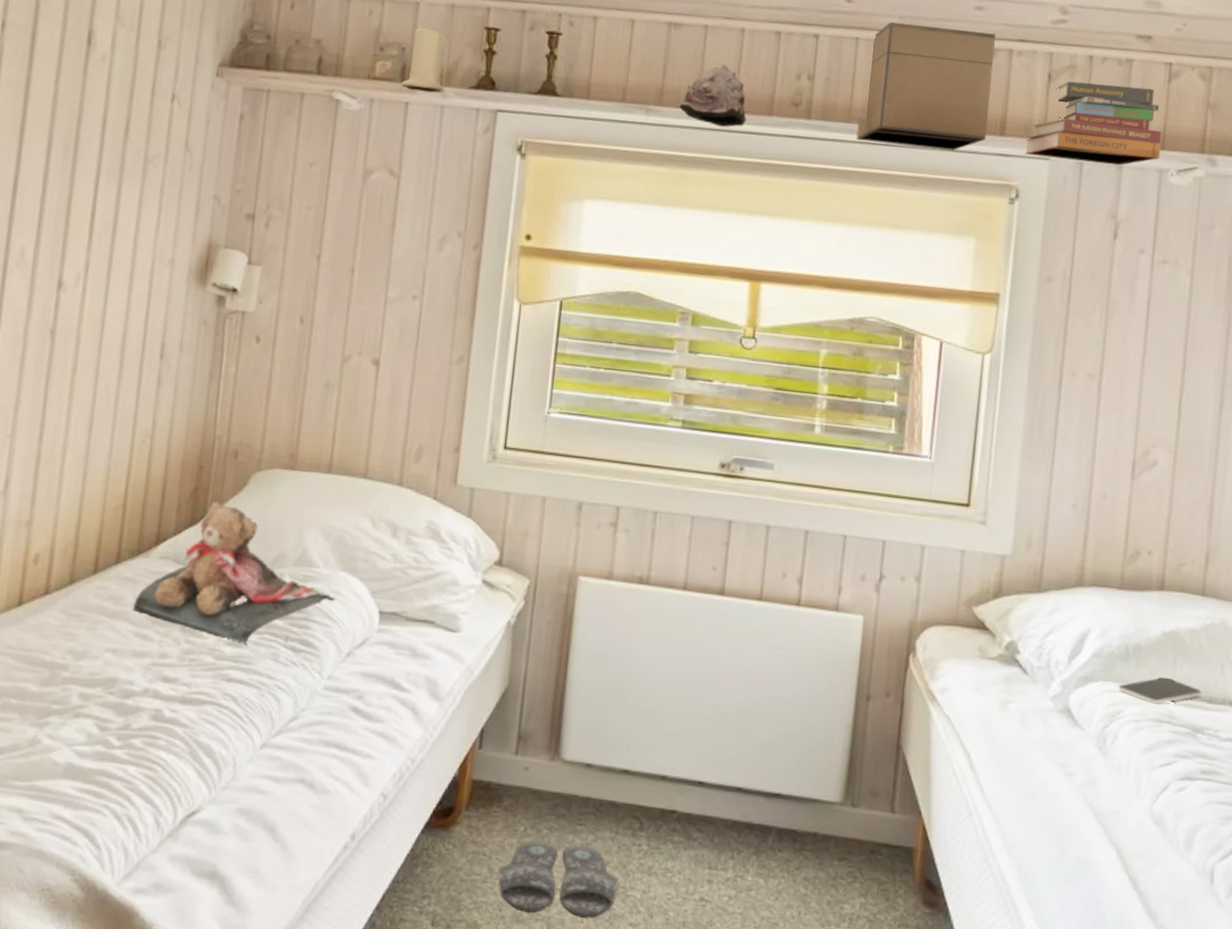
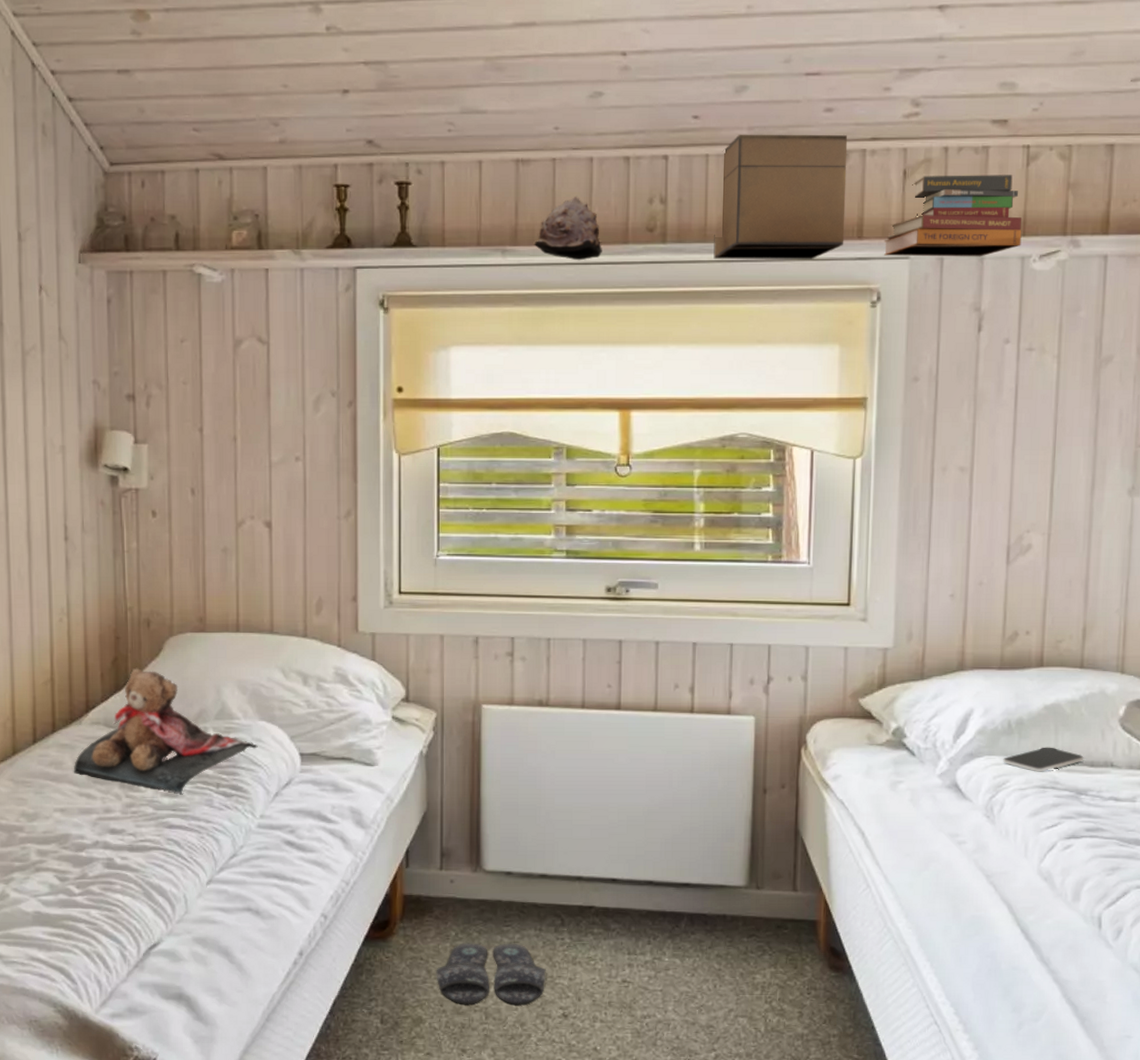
candle: present [401,25,447,93] -> none [259,189,302,257]

